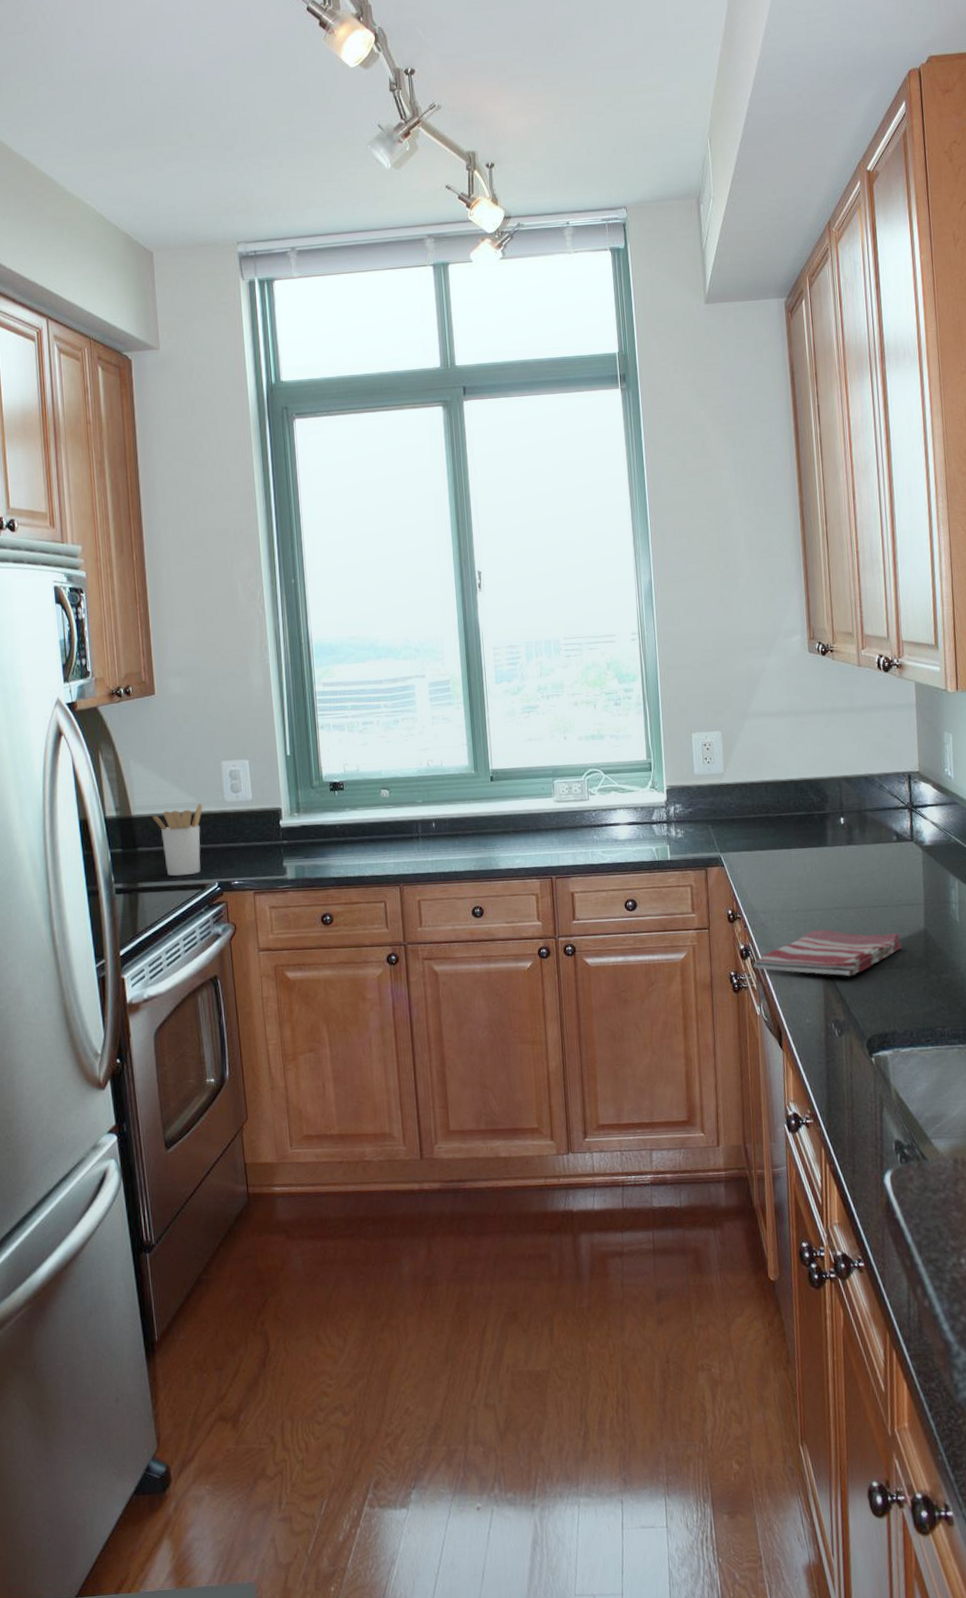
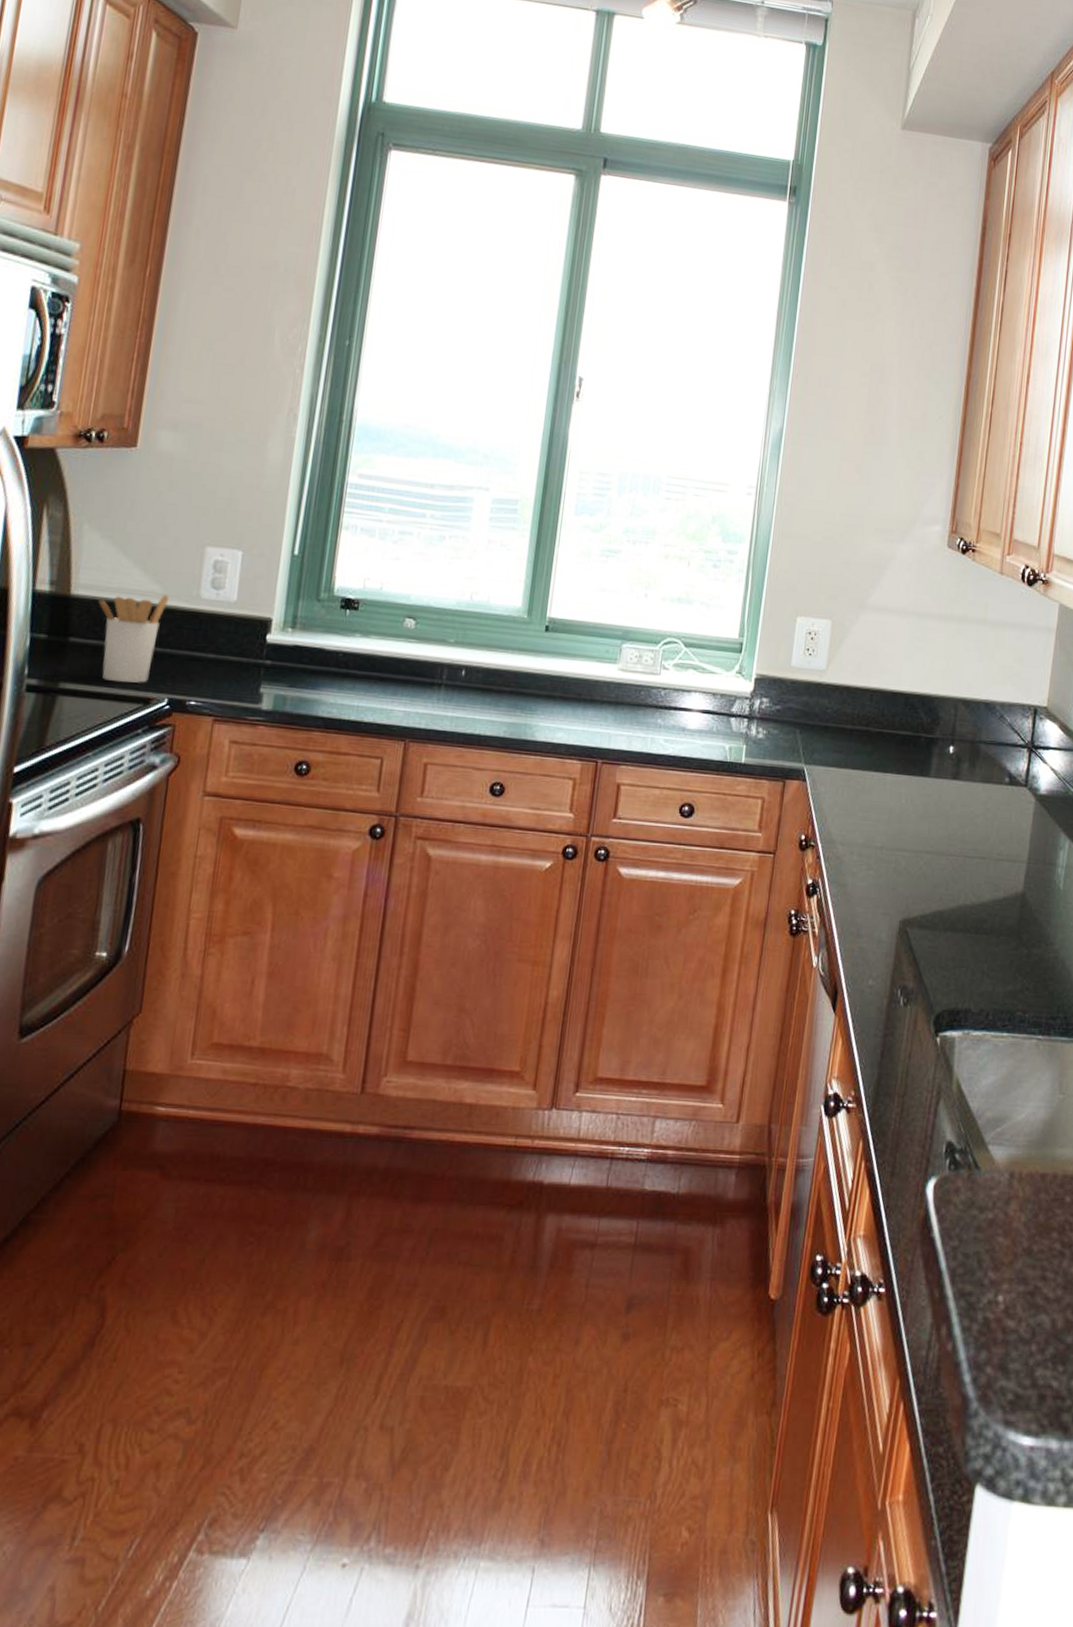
dish towel: present [753,929,903,977] -> none [819,874,995,936]

